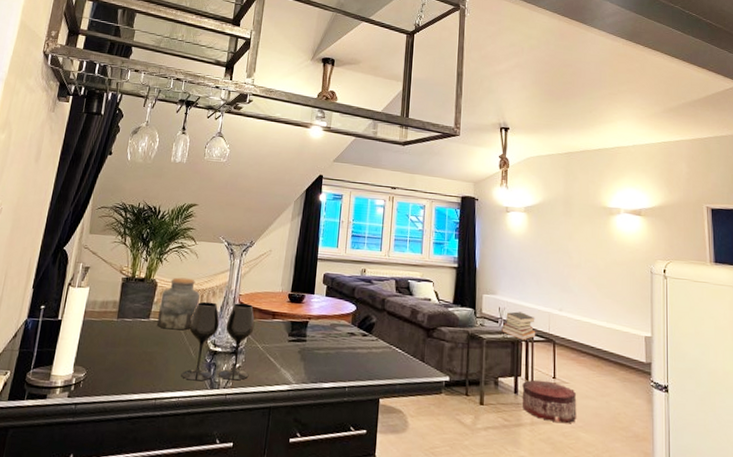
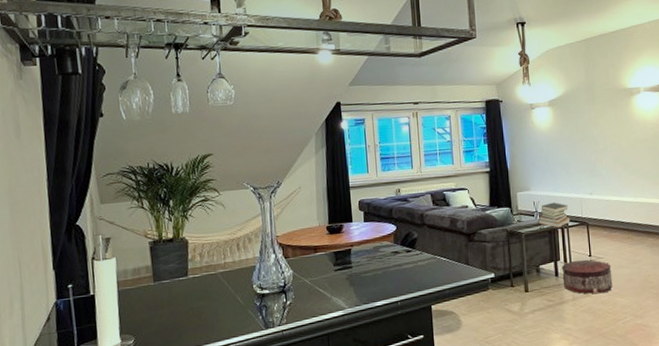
jar: present [156,277,200,330] -> none [195,229,236,283]
wine glass: present [181,301,255,381] -> none [231,243,302,326]

